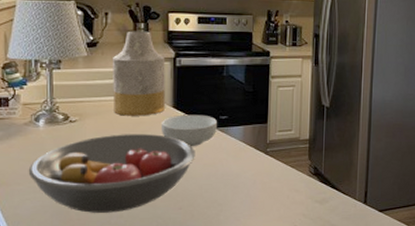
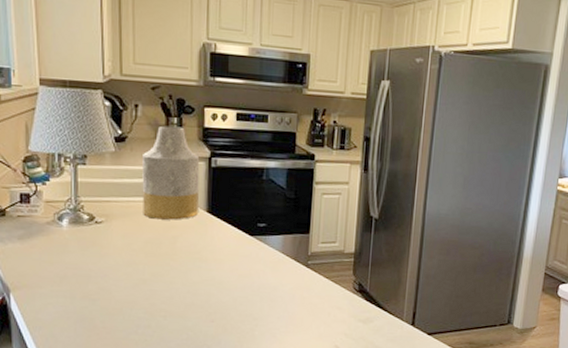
fruit bowl: present [28,134,195,213] -> none [50,238,230,322]
cereal bowl: present [162,114,217,147] -> none [194,220,254,256]

